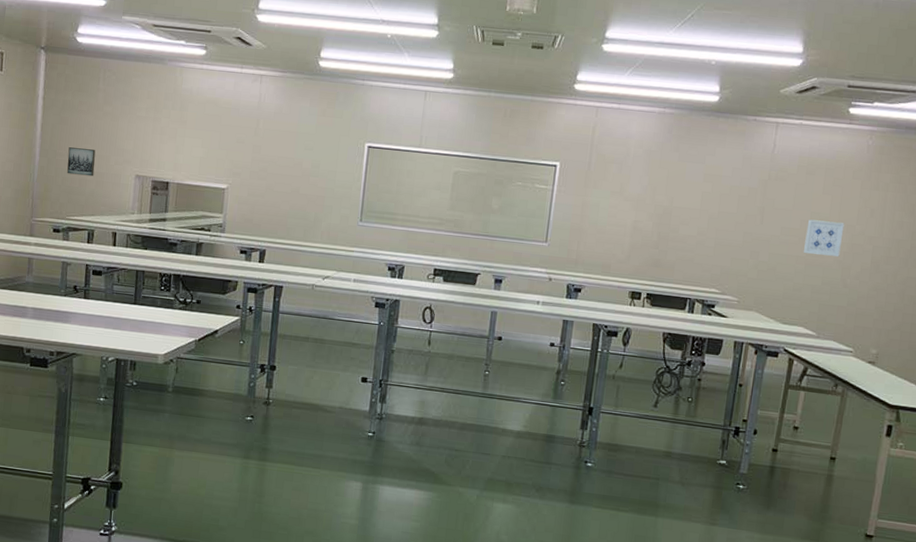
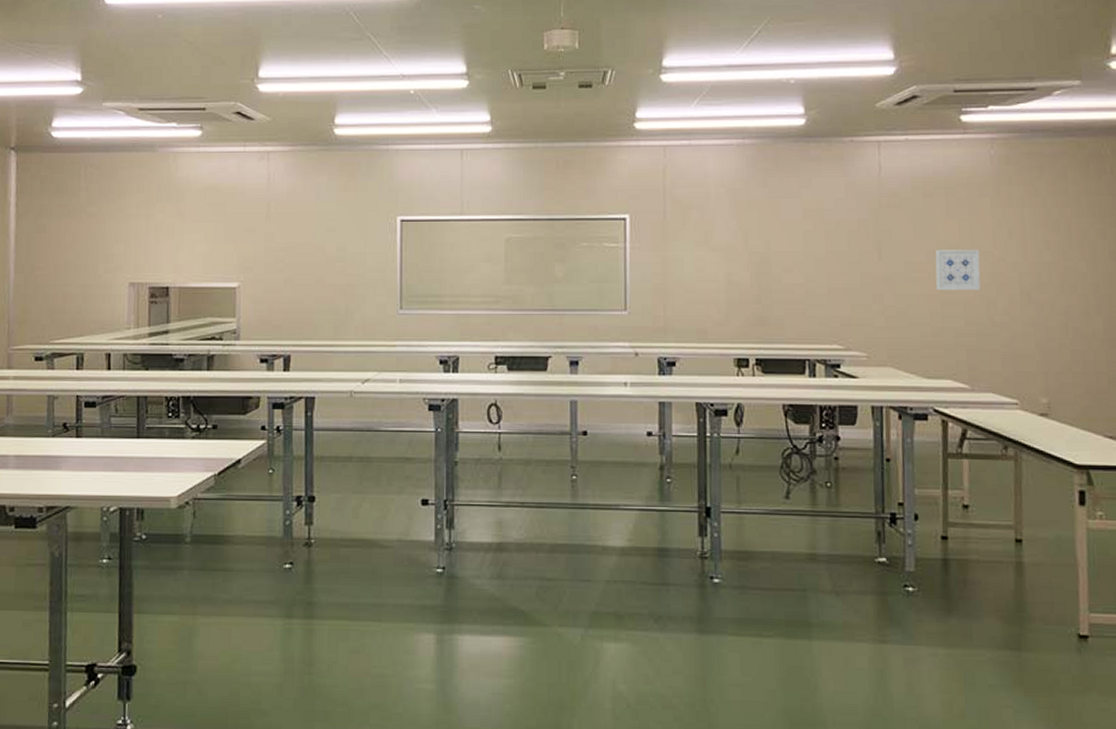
wall art: present [67,147,96,177] -> none [47,259,81,290]

